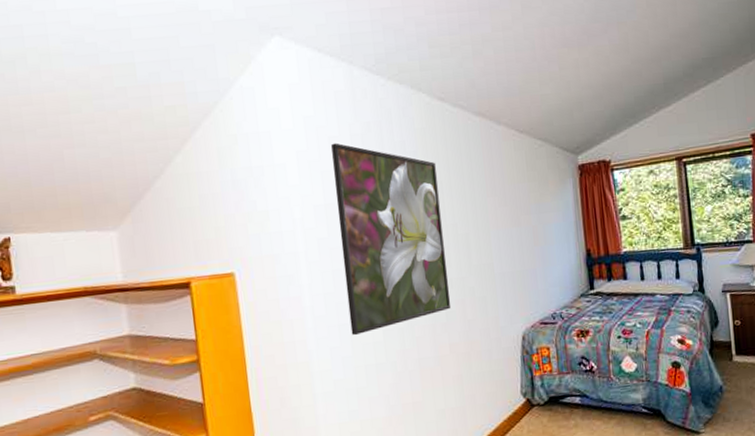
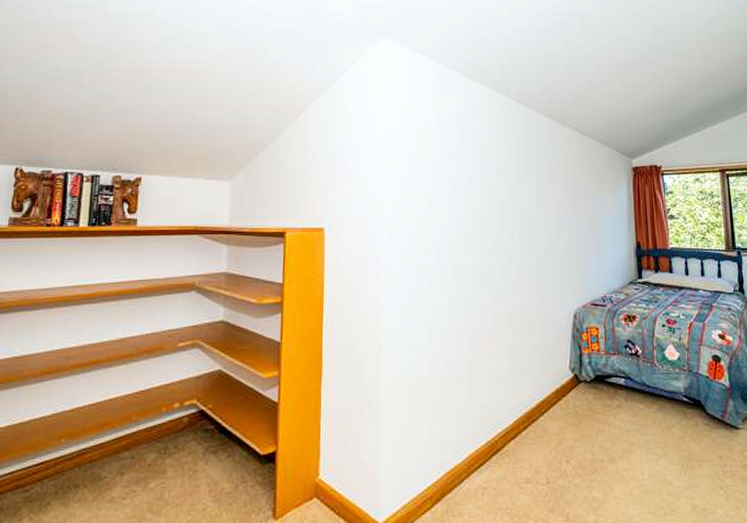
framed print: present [331,143,452,336] -> none [419,127,512,296]

